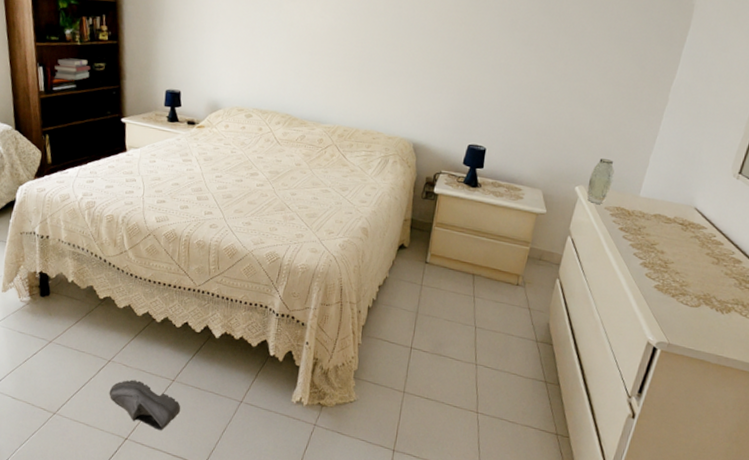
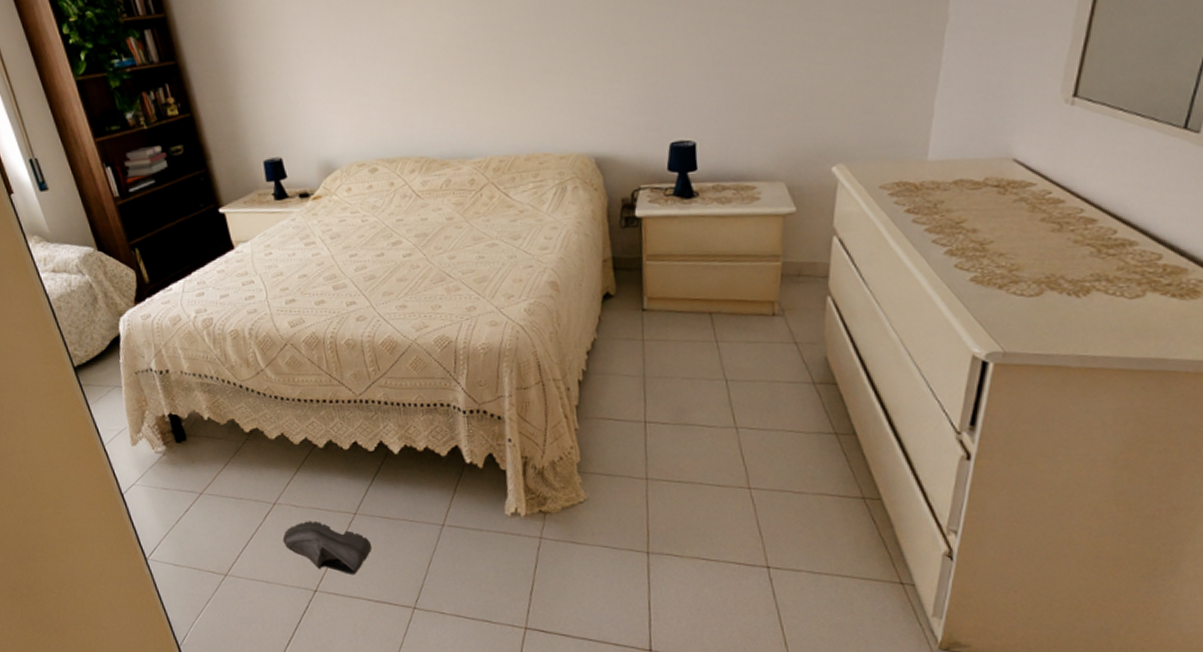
vase: present [586,158,614,204] -> none [849,119,885,184]

